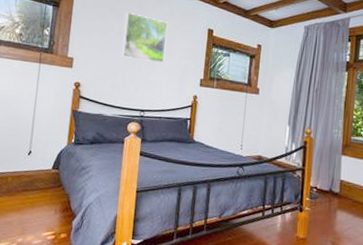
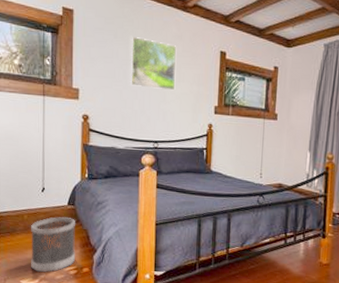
wastebasket: none [9,180,58,237] -> present [31,217,76,273]

